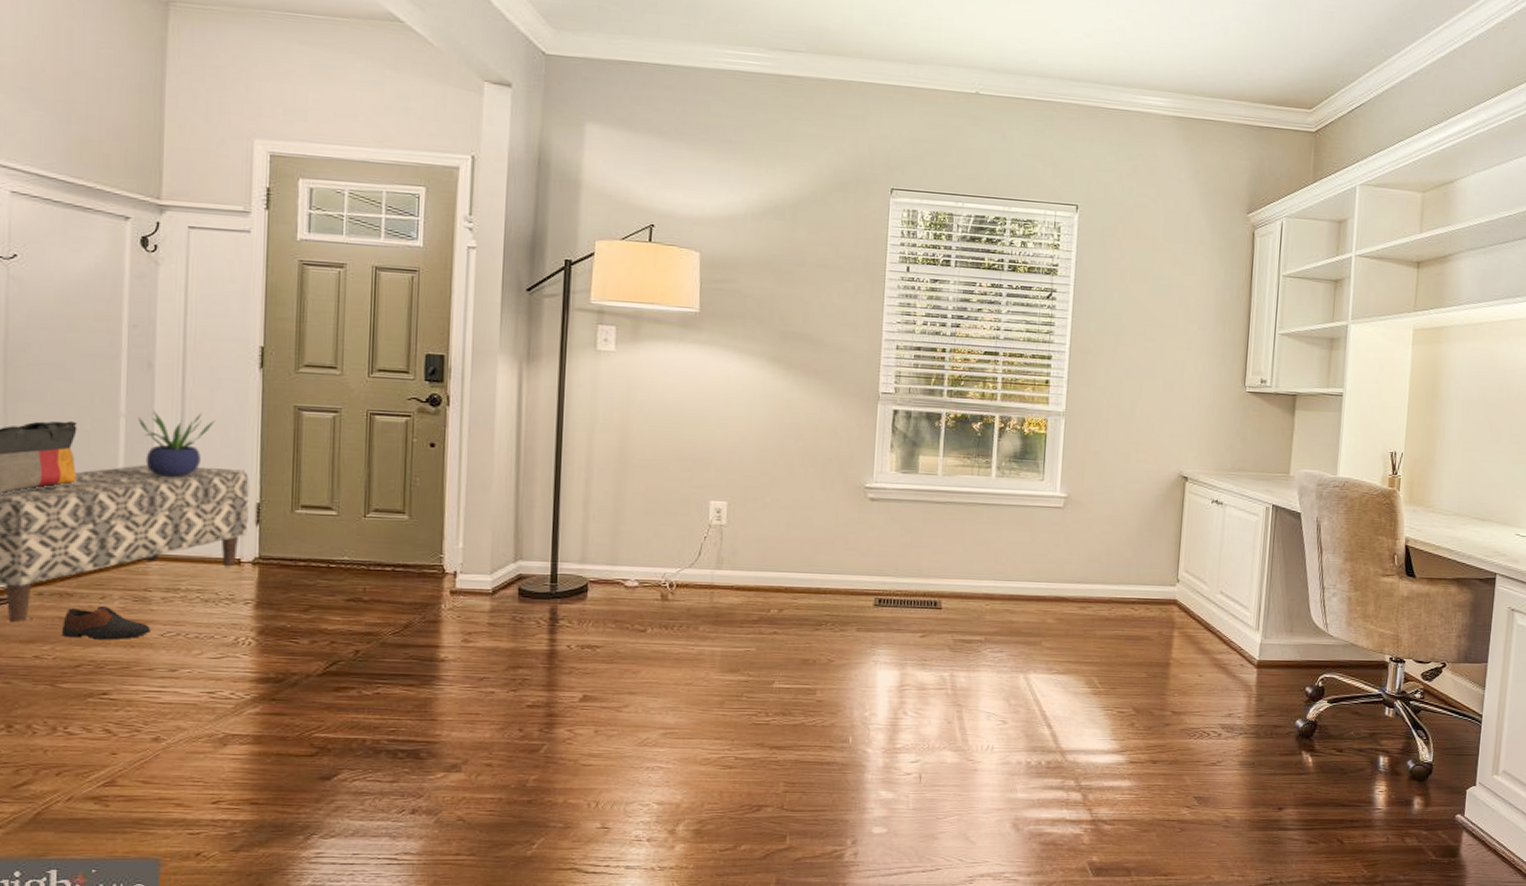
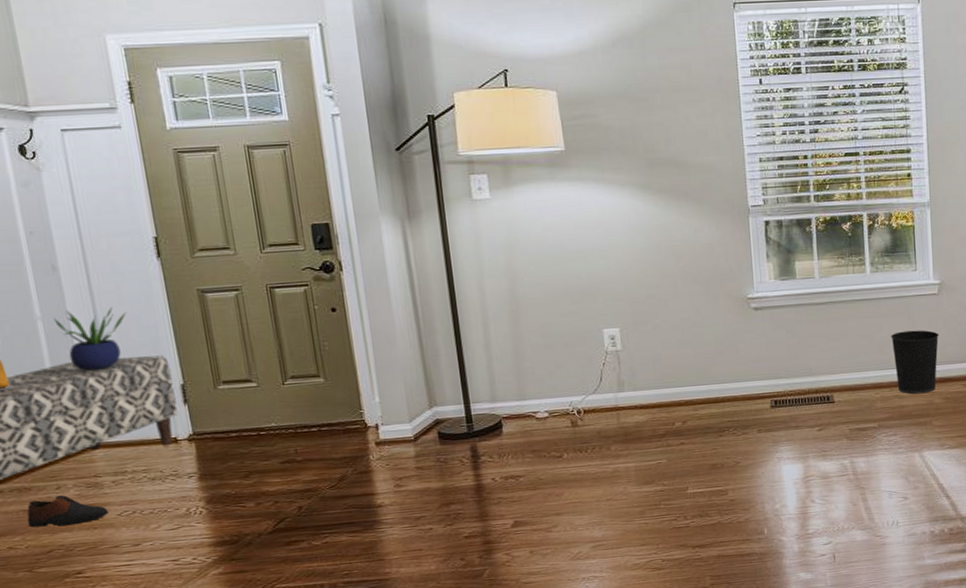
wastebasket: none [1009,542,1060,611] -> present [891,330,939,394]

